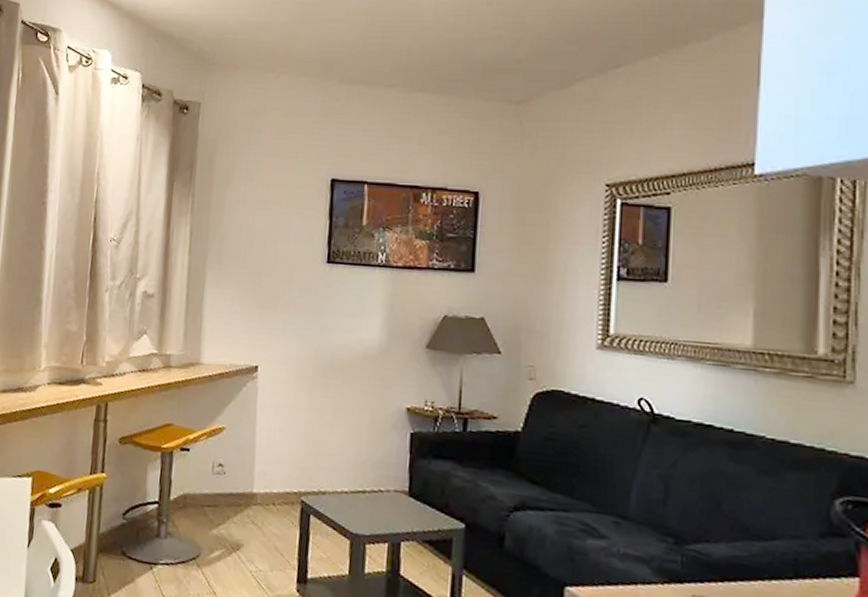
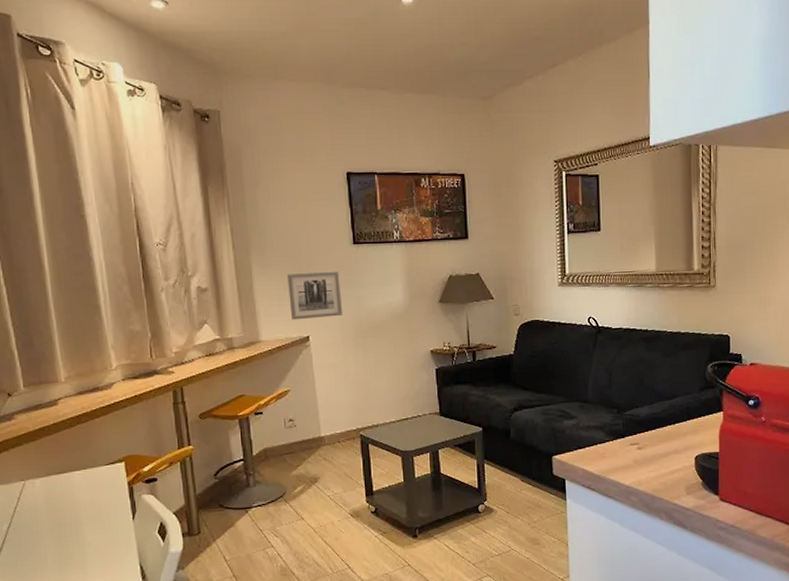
wall art: none [240,289,306,348] -> present [287,271,343,320]

